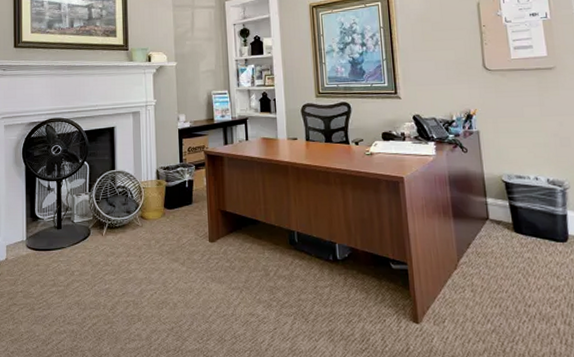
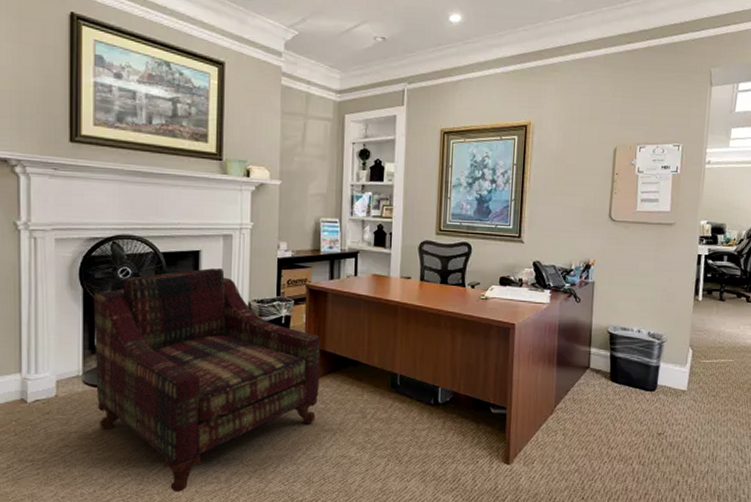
armchair: none [33,141,224,349] -> present [93,268,321,492]

